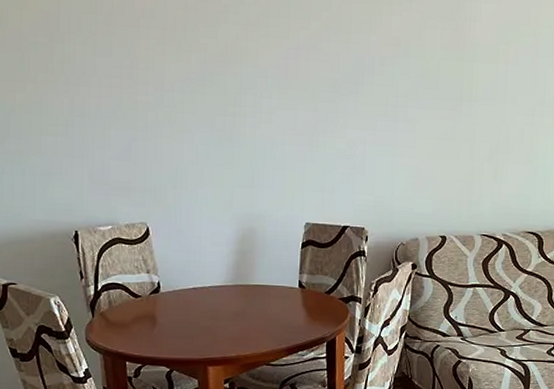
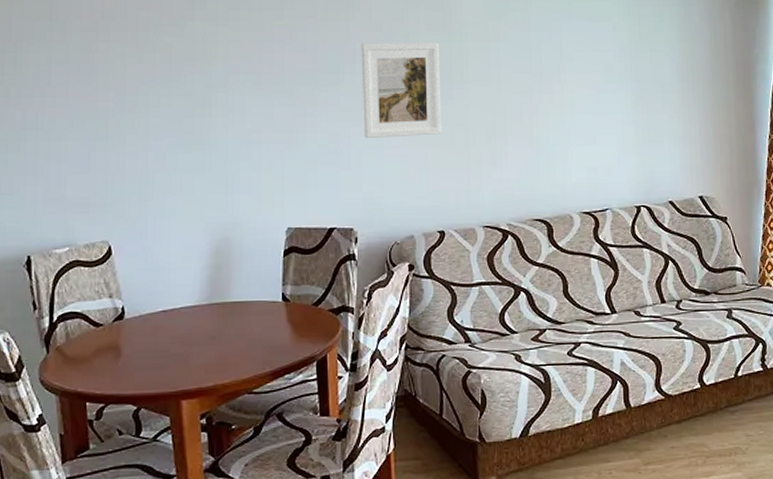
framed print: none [379,57,452,148] -> present [361,42,442,138]

